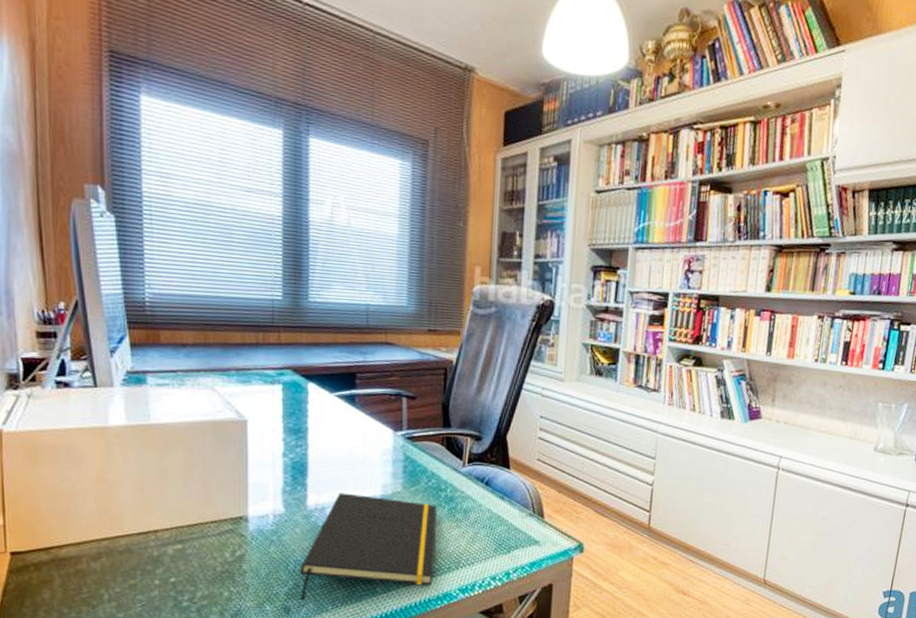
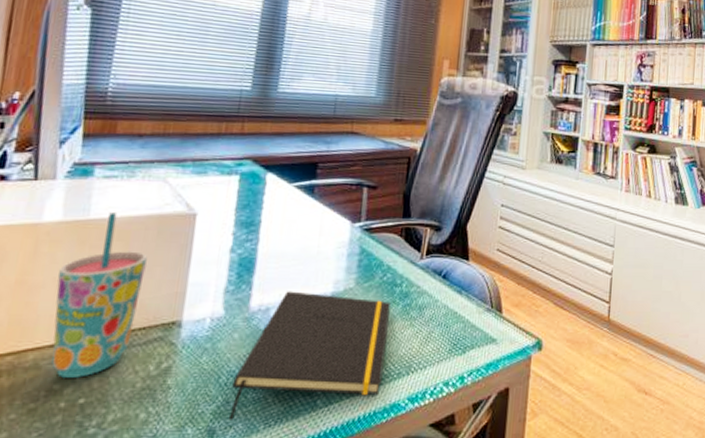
cup: none [133,418,208,561] -> present [51,212,147,378]

